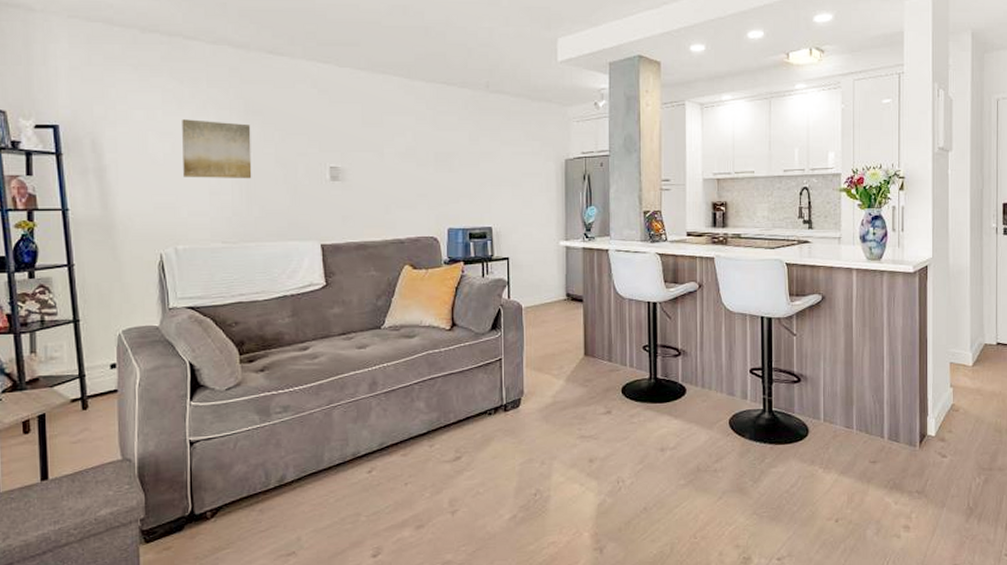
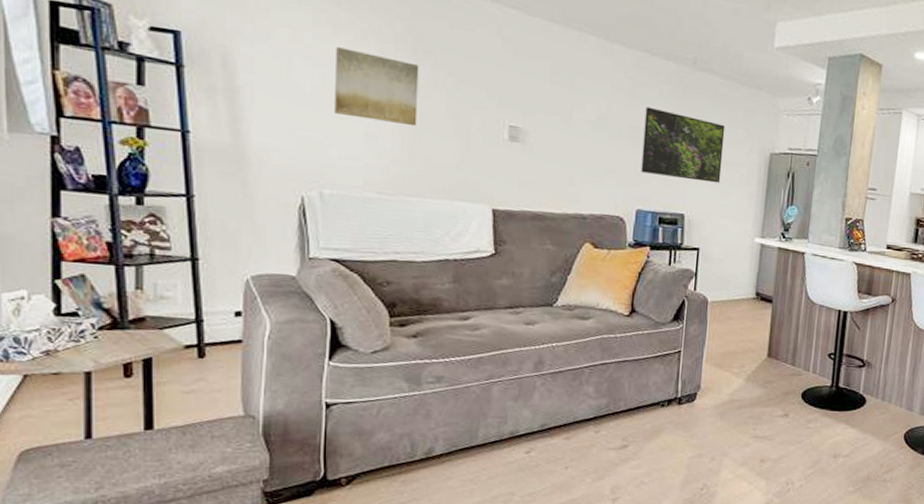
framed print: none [448,132,522,194] -> present [641,106,726,183]

